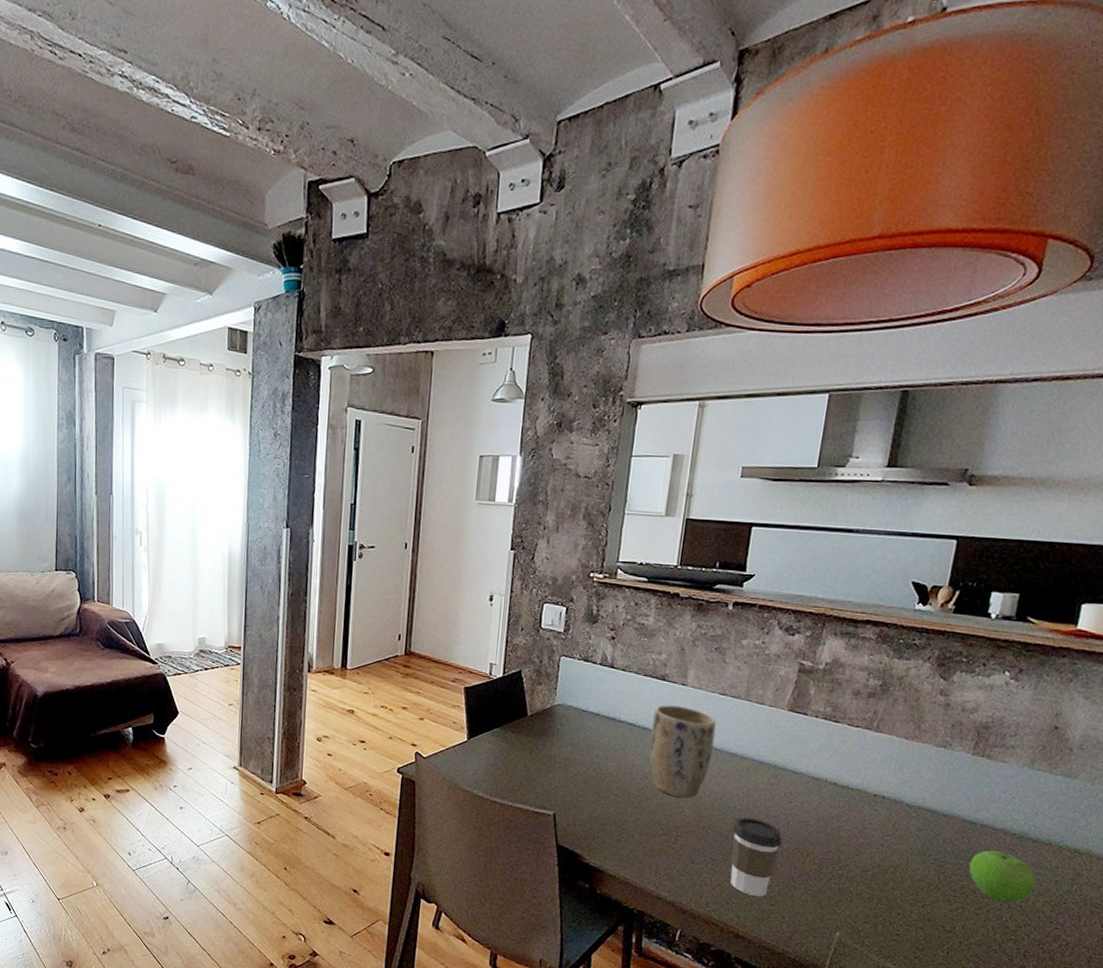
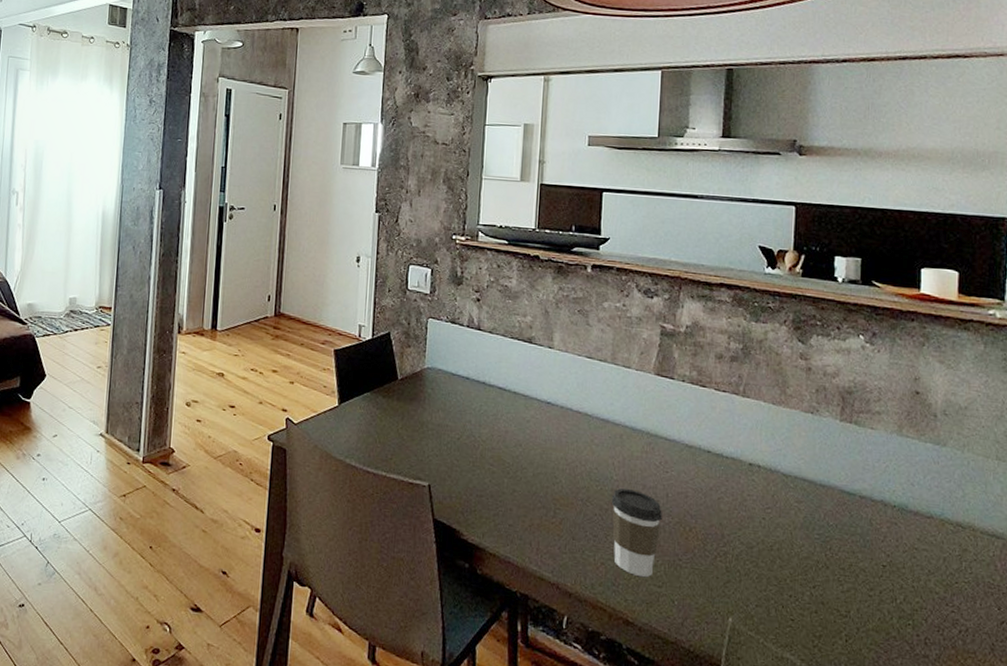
plant pot: present [649,705,717,799] -> none [521,368,586,468]
fruit: present [969,850,1036,903] -> none [855,524,923,582]

